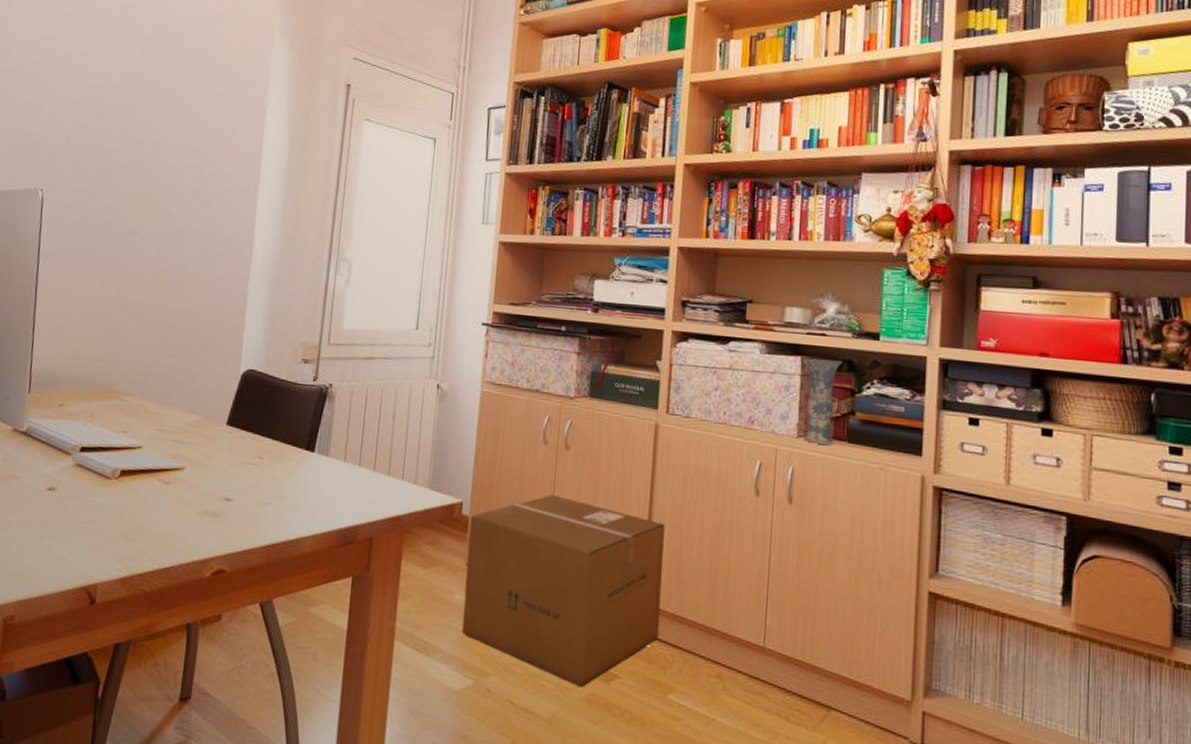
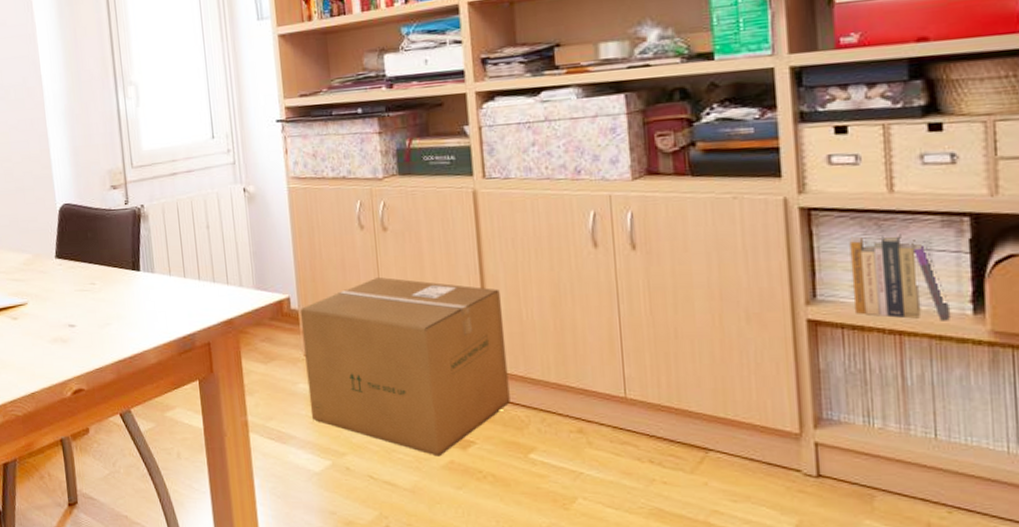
vase: present [802,357,843,446] -> none [625,90,675,184]
books: none [968,518,1044,609] -> present [849,234,950,321]

